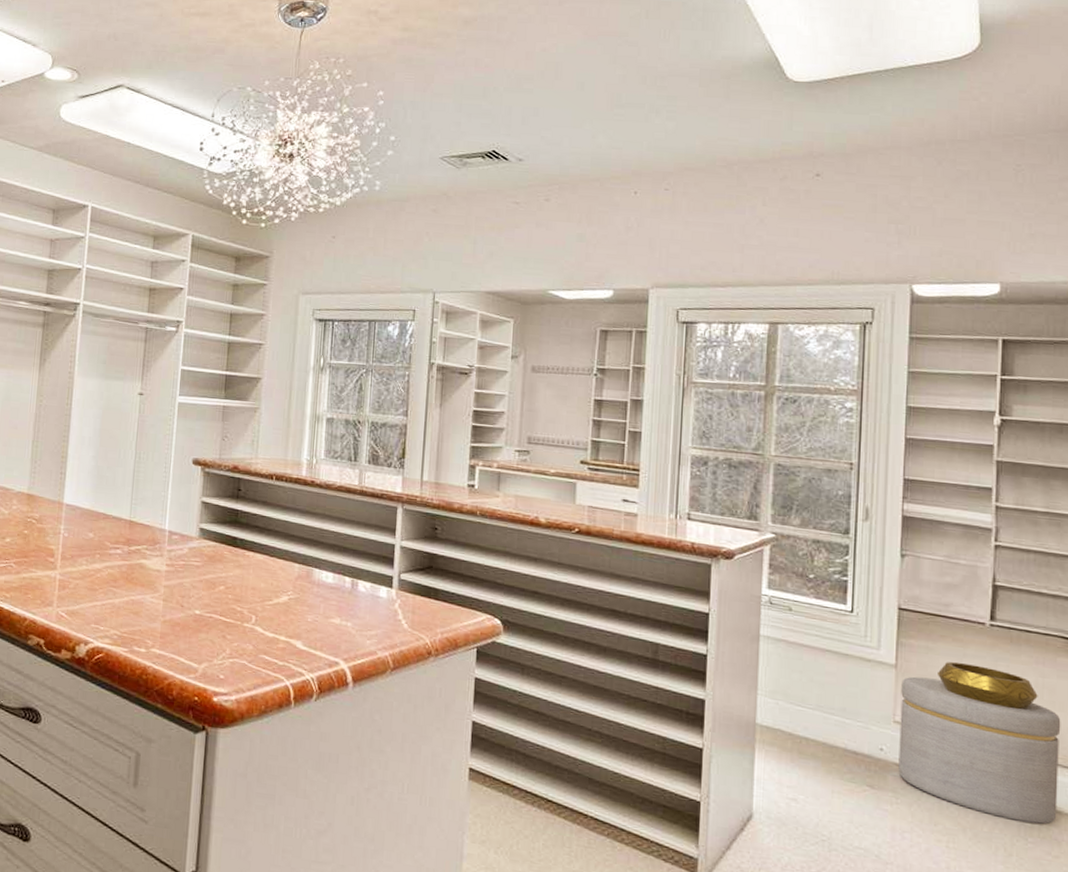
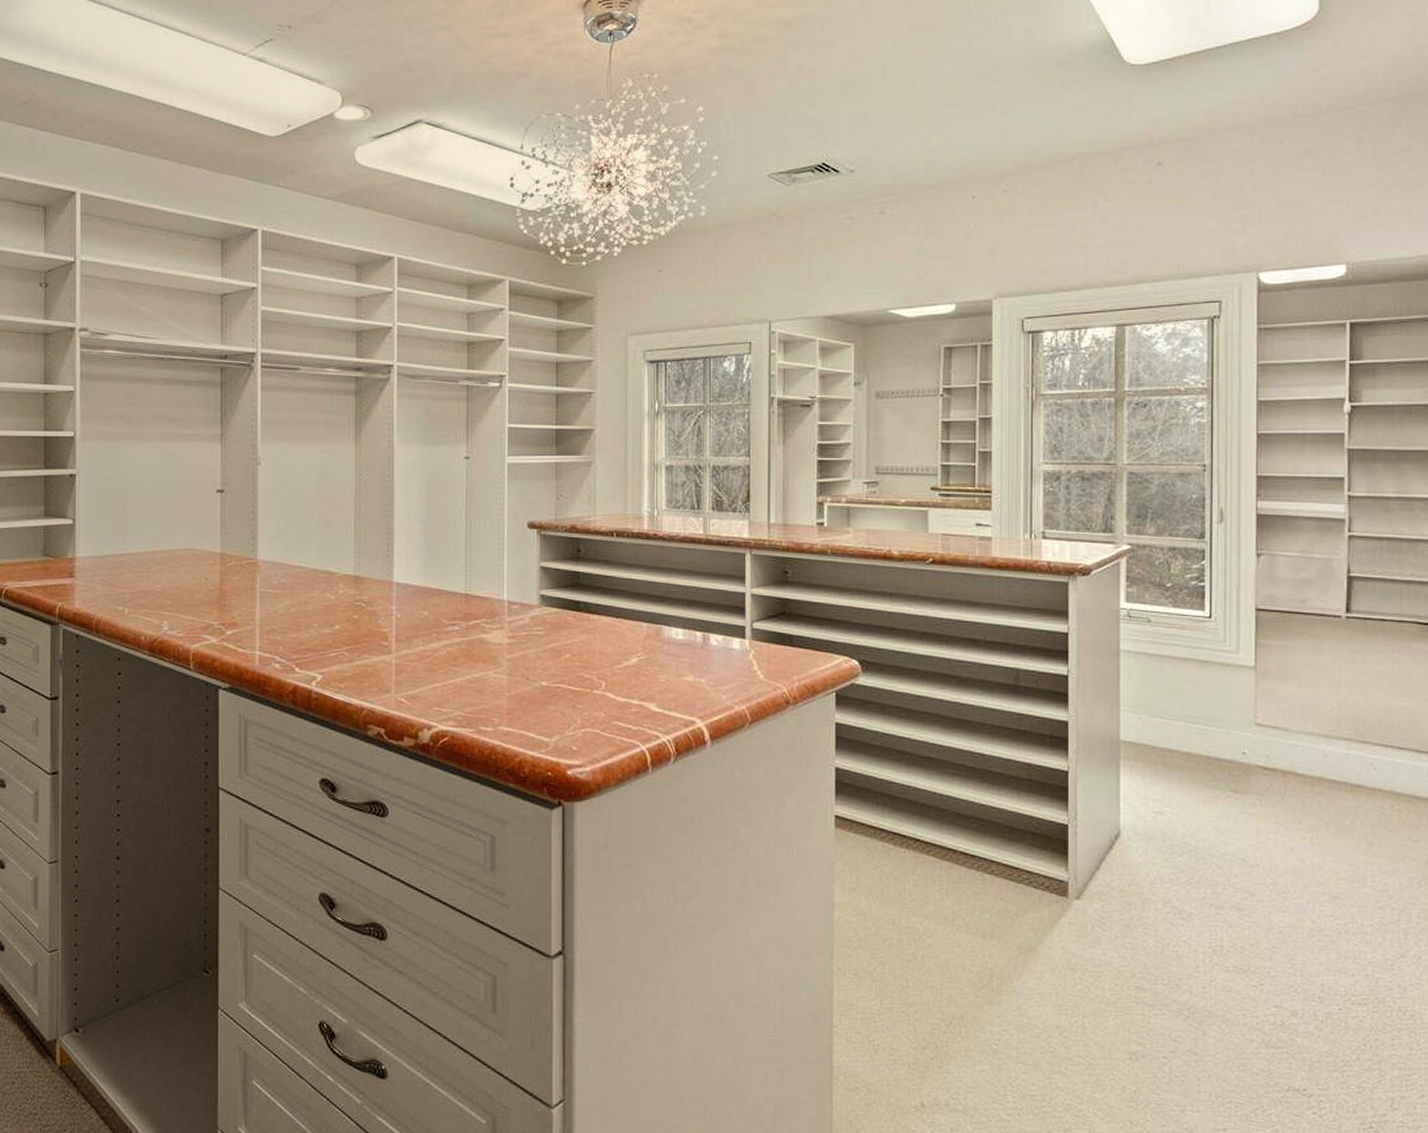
ottoman: present [898,676,1061,824] -> none [1261,677,1417,811]
decorative bowl: present [938,661,1038,710] -> none [1297,657,1394,700]

